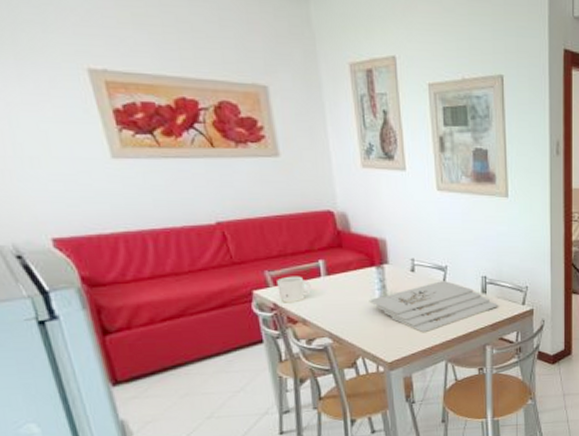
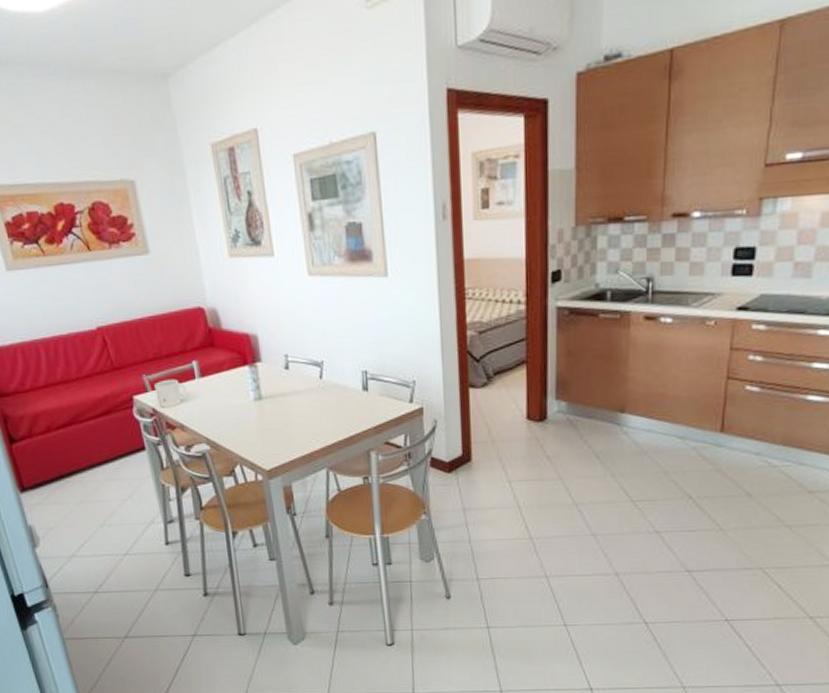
placemat: present [369,281,499,333] -> none [244,378,383,438]

